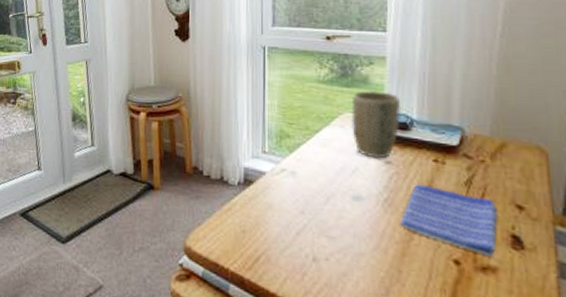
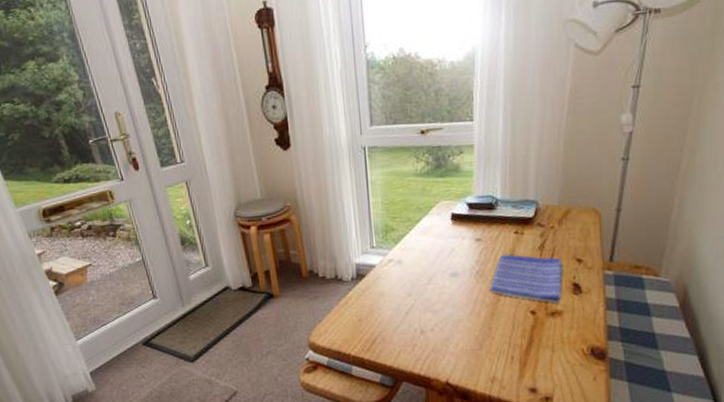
plant pot: present [351,89,402,159] -> none [445,176,488,239]

